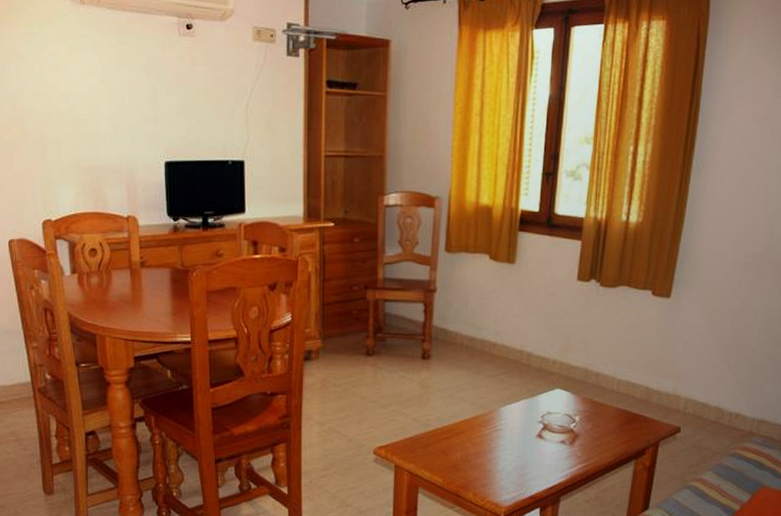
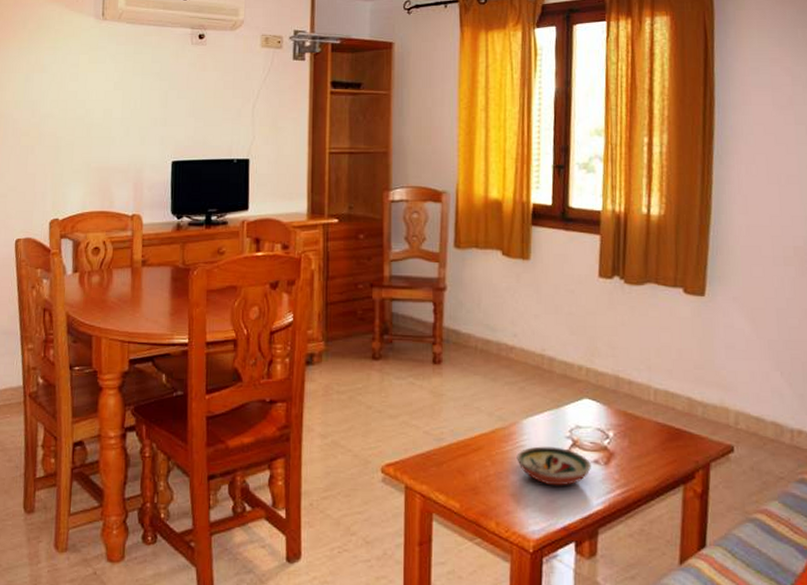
decorative bowl: none [494,430,559,463] -> present [516,446,592,486]

